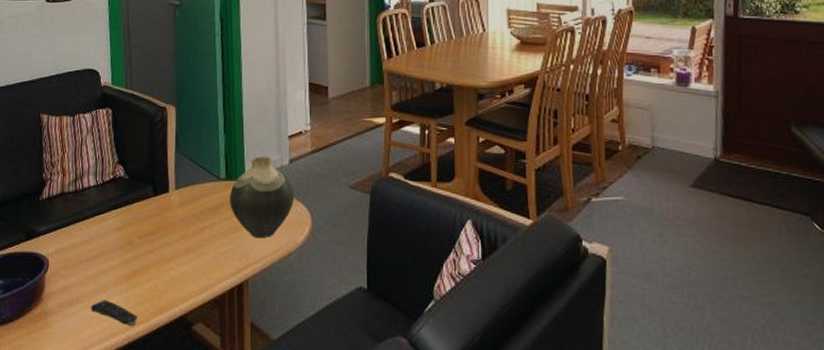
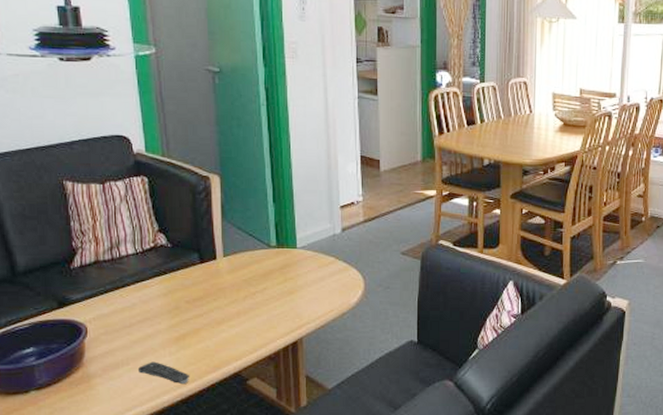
vase: present [230,156,295,239] -> none [281,225,348,301]

